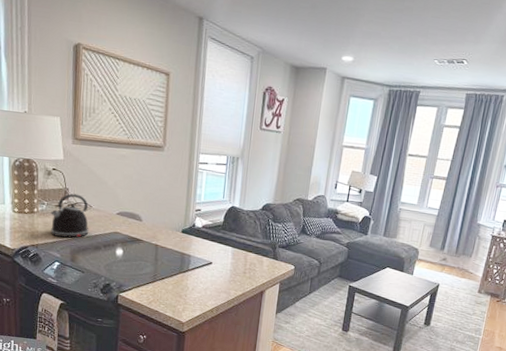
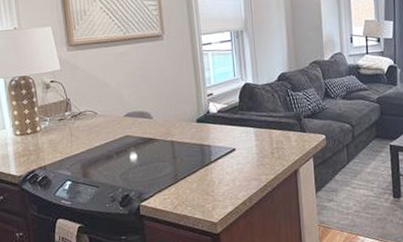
kettle: present [51,193,89,238] -> none [55,103,98,154]

